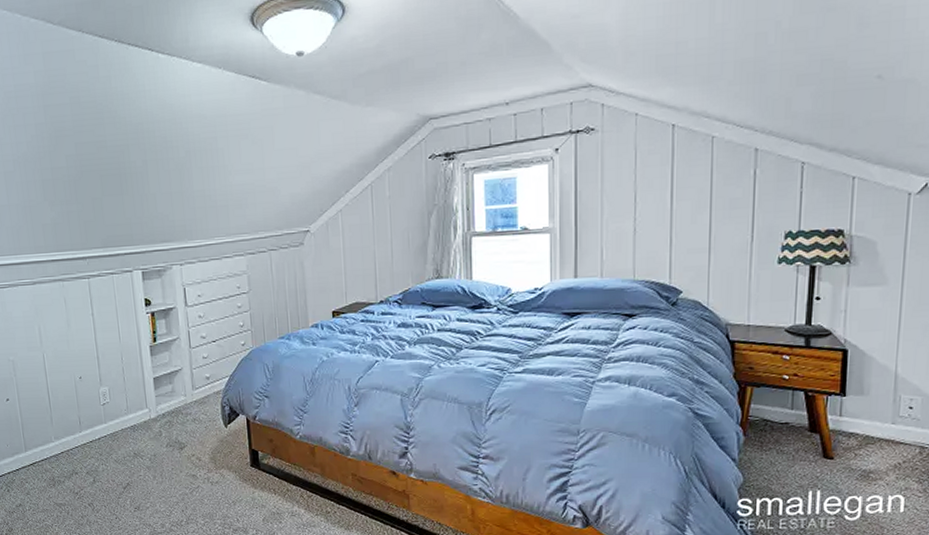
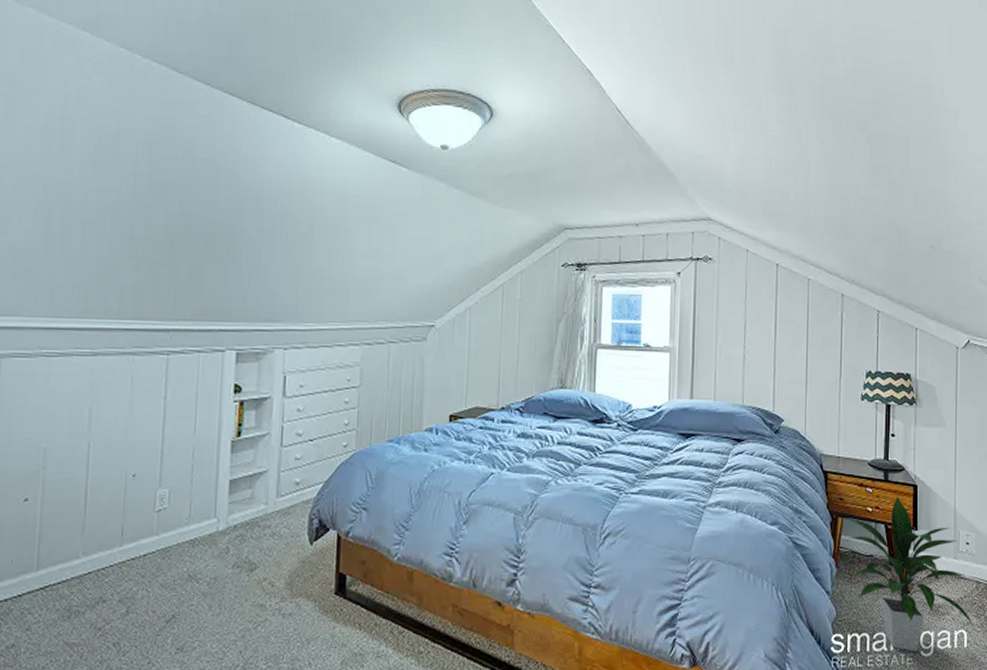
indoor plant: none [755,363,916,516] -> present [845,497,975,652]

